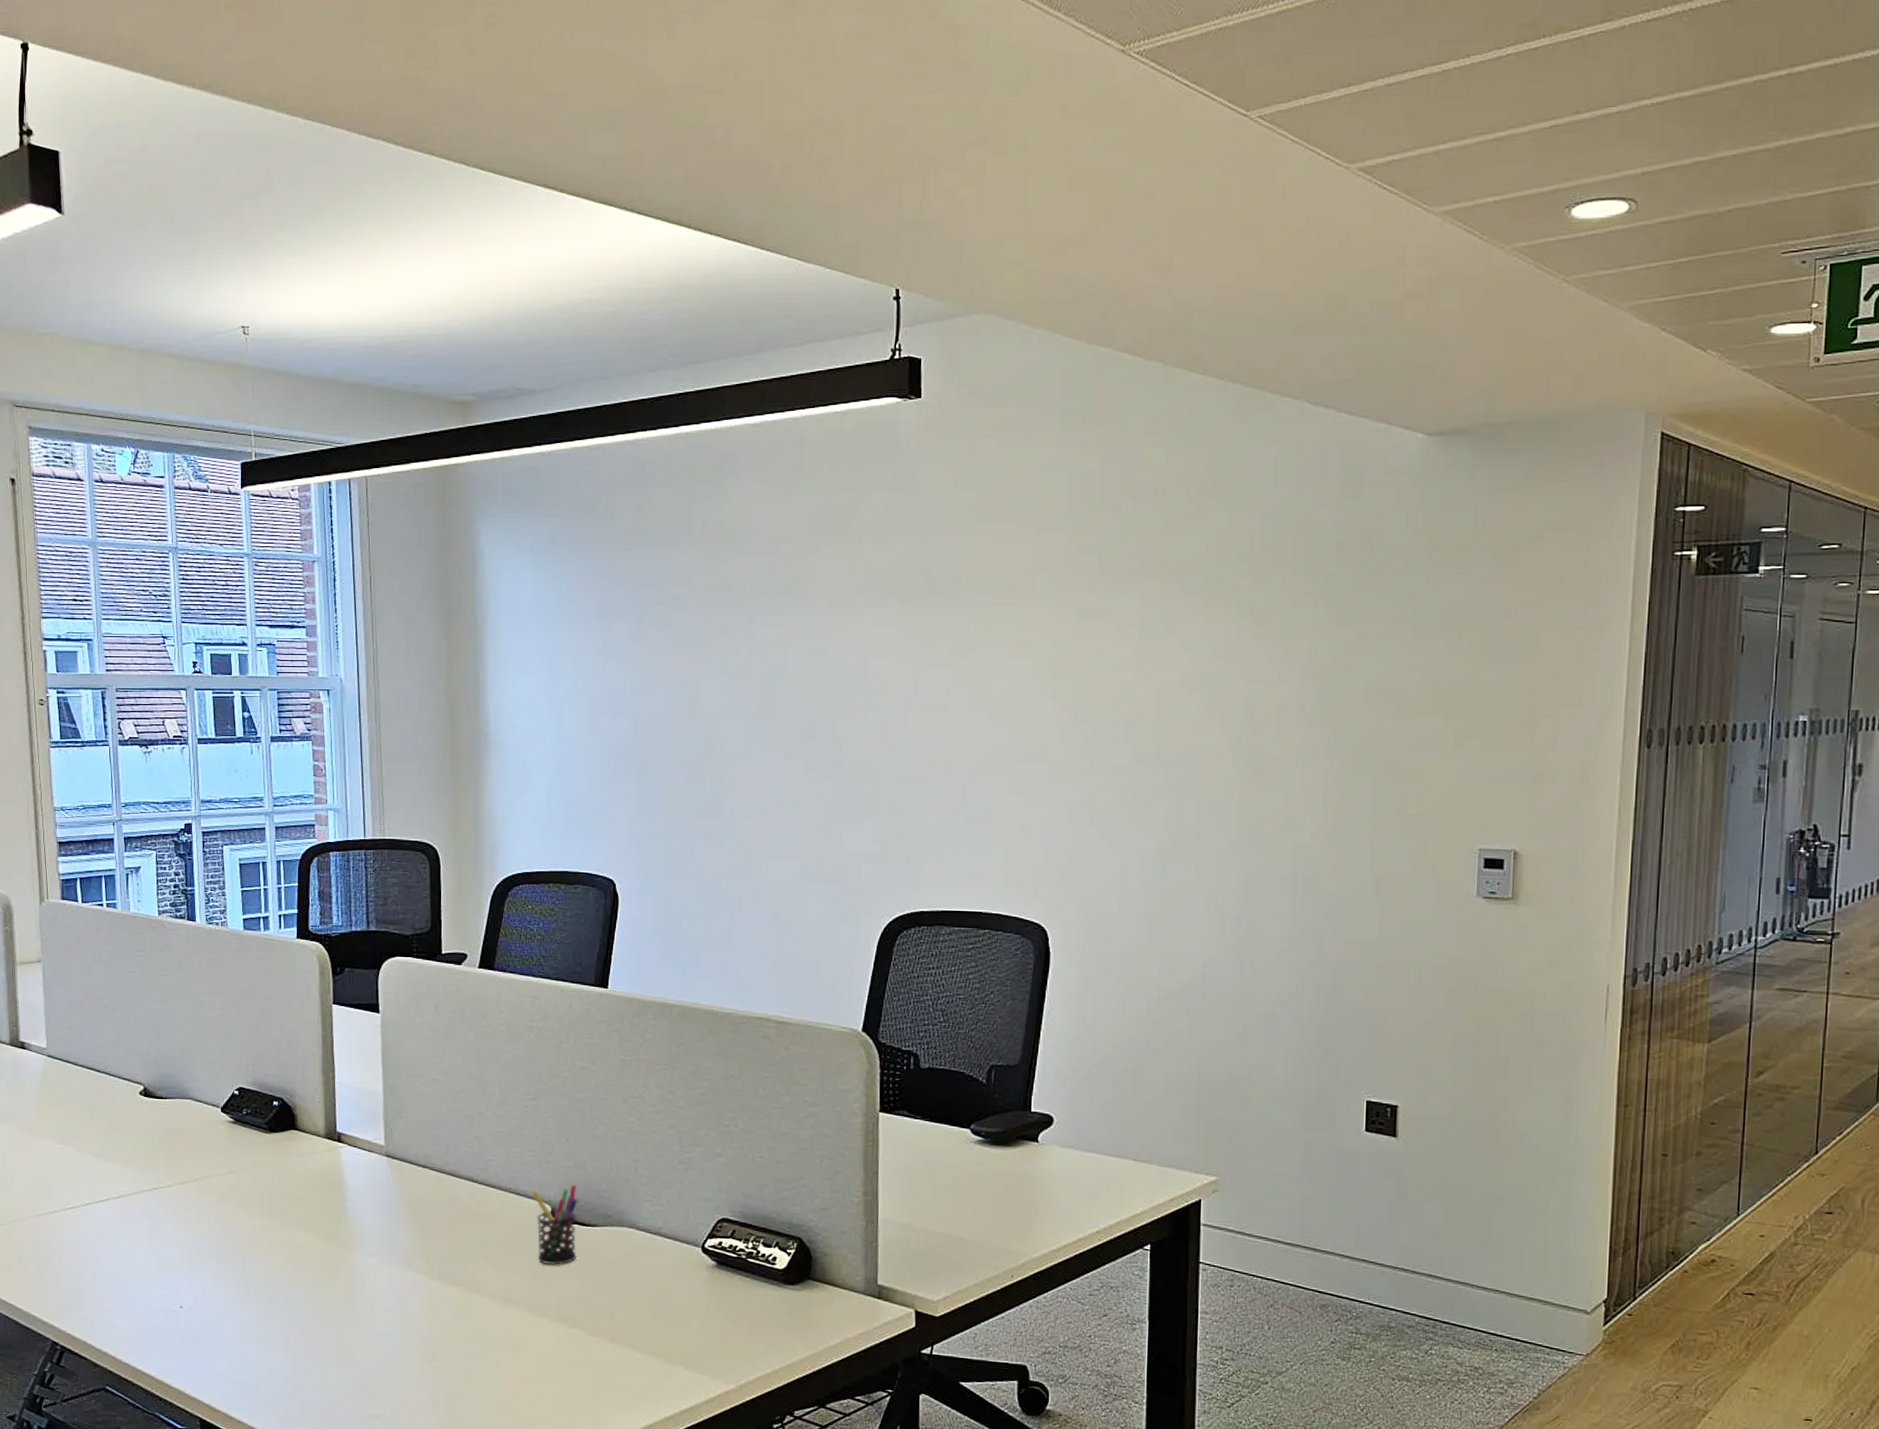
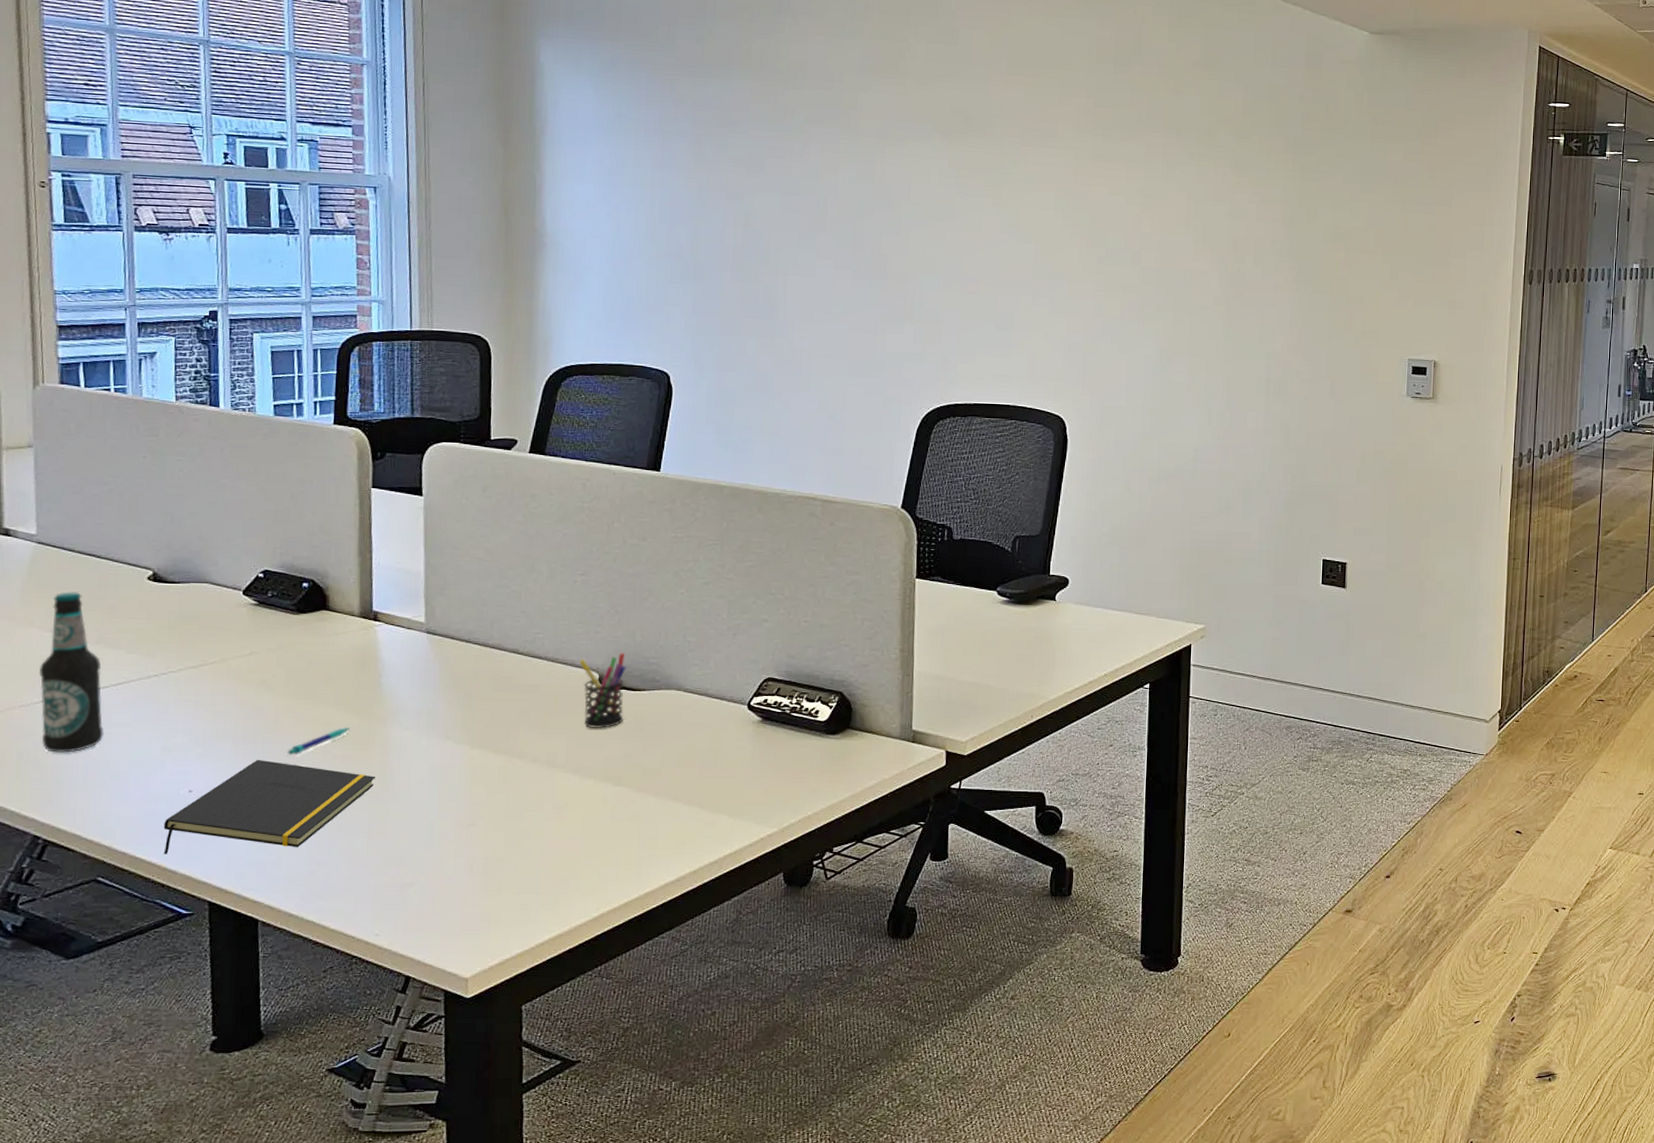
bottle: none [52,1105,108,1263] -> present [38,592,105,753]
notepad: none [160,1278,343,1370] -> present [163,759,375,854]
pen: none [264,1251,320,1277] -> present [287,727,351,756]

